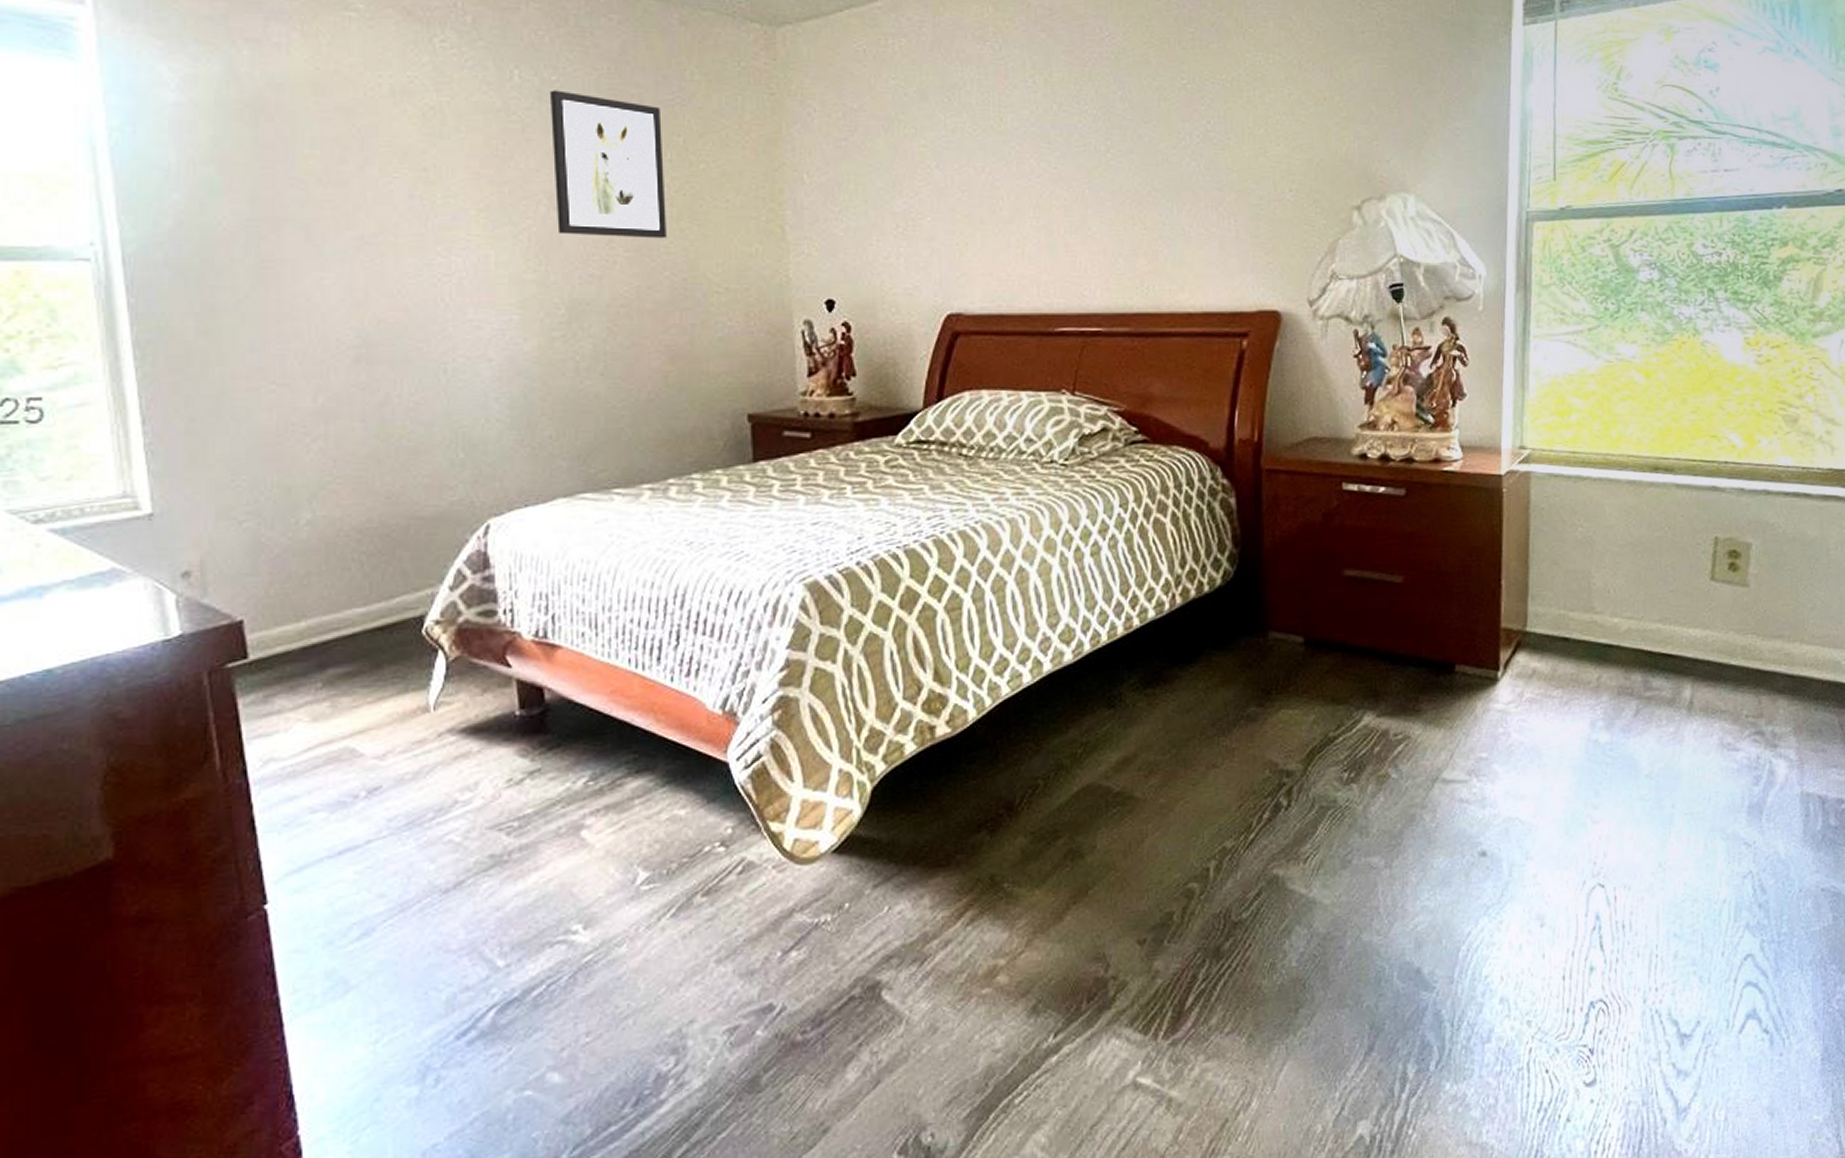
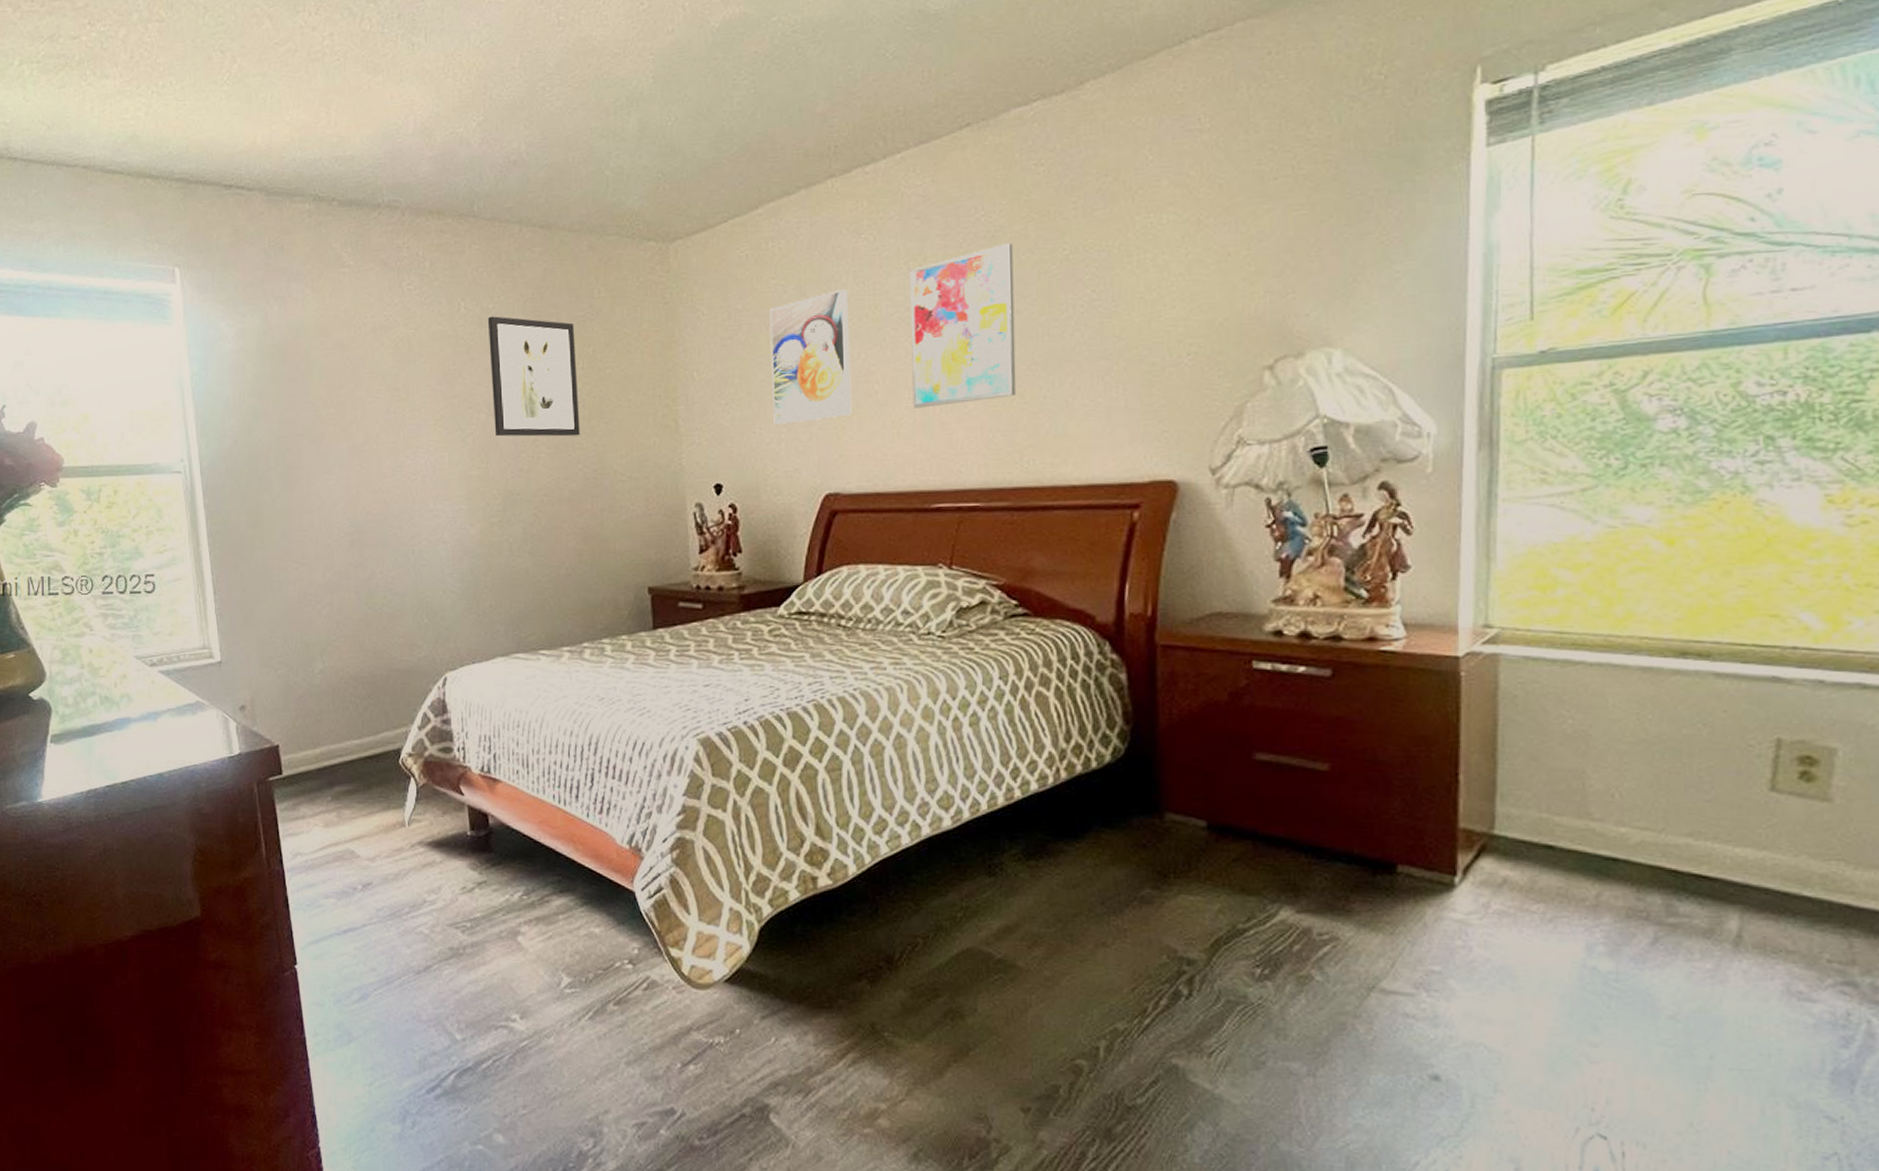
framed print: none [889,97,976,237] -> present [770,289,852,425]
wall art: none [1035,65,1138,228] -> present [910,242,1017,408]

